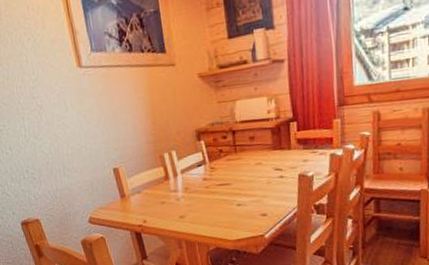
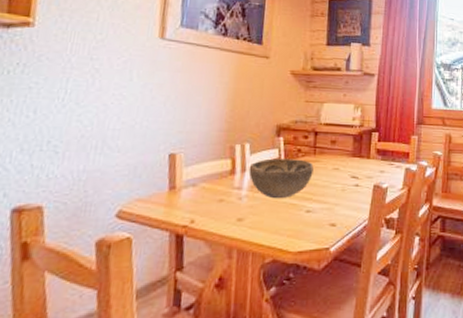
decorative bowl: none [179,159,238,197] -> present [248,158,314,199]

